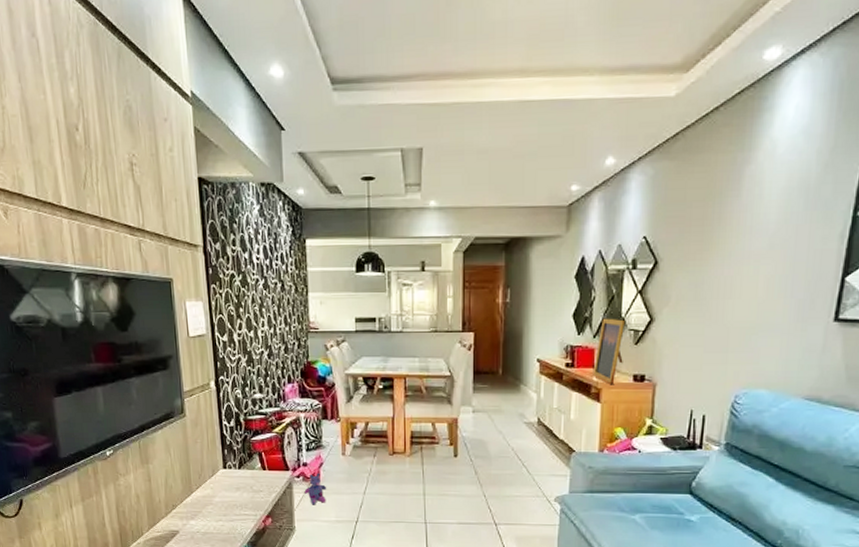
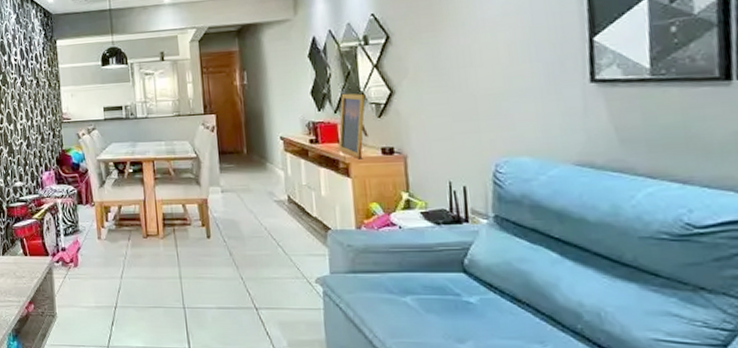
toy: present [304,473,327,505] -> none [64,257,85,291]

